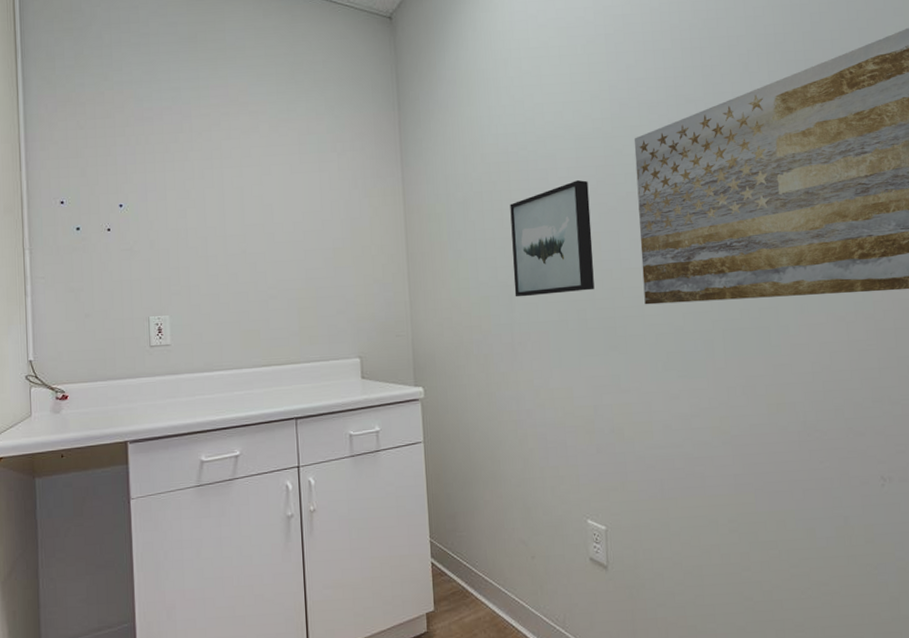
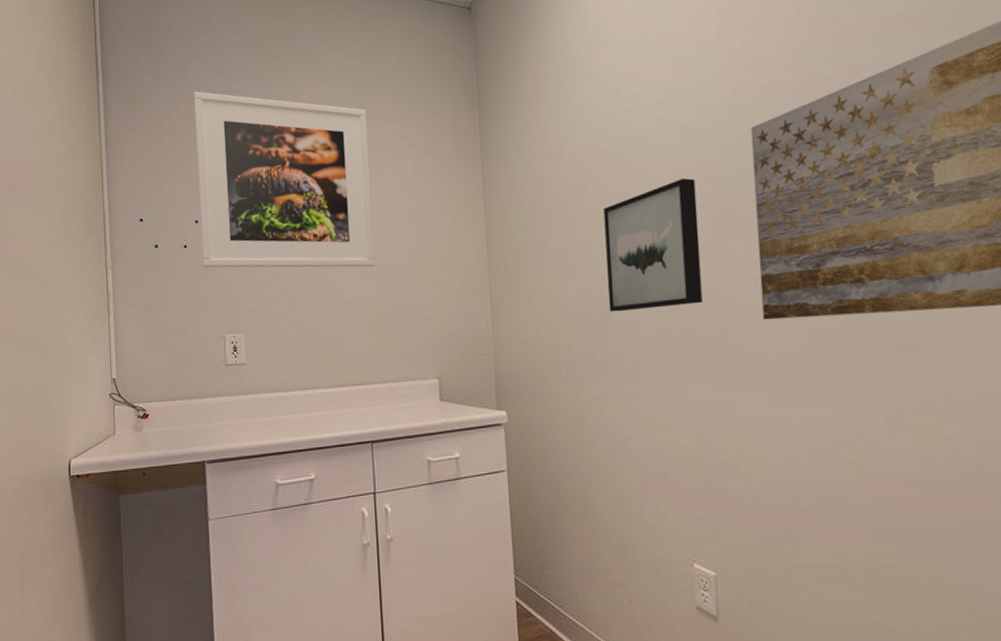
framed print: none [118,78,301,254] -> present [193,91,375,268]

